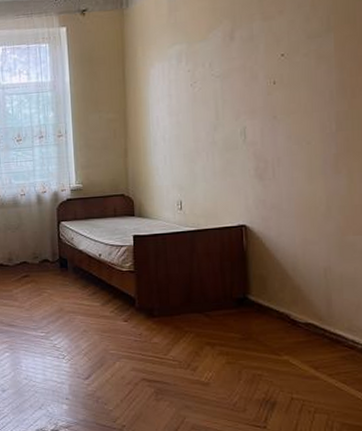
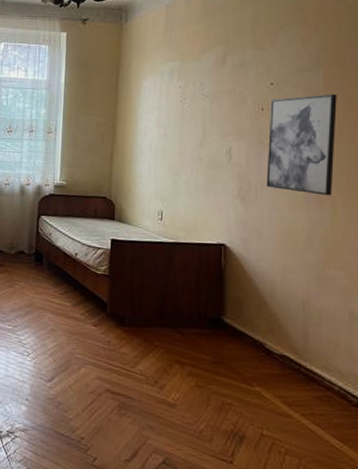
wall art: none [282,58,350,164] -> present [266,94,337,196]

